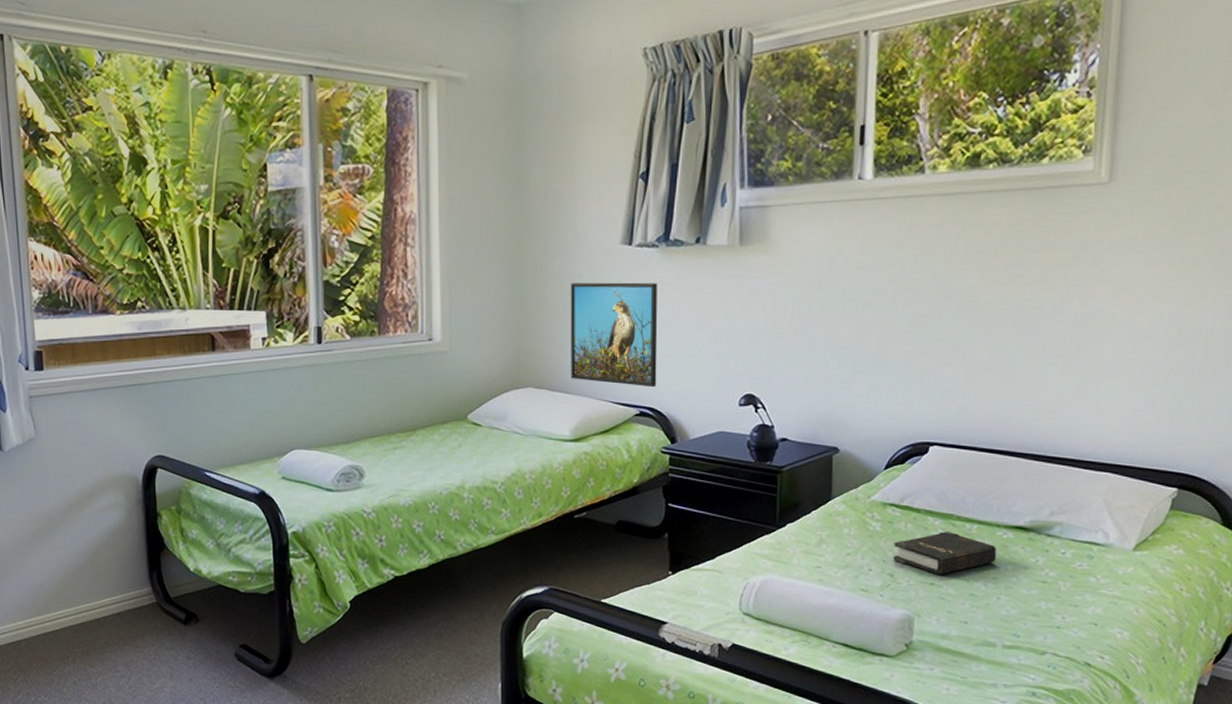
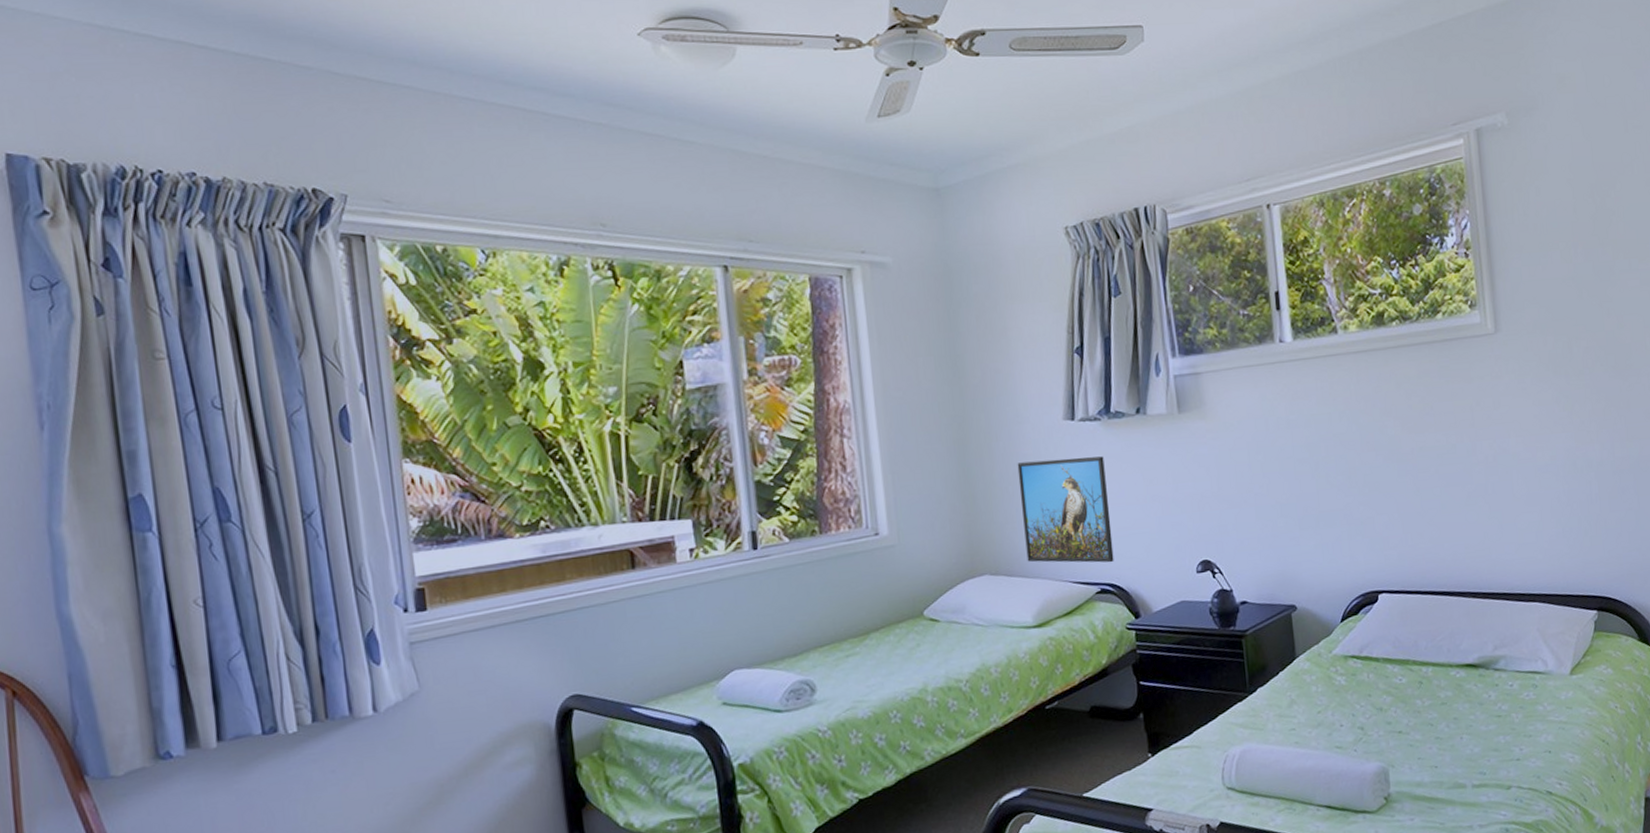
hardback book: present [893,531,997,575] -> none [1360,676,1454,723]

